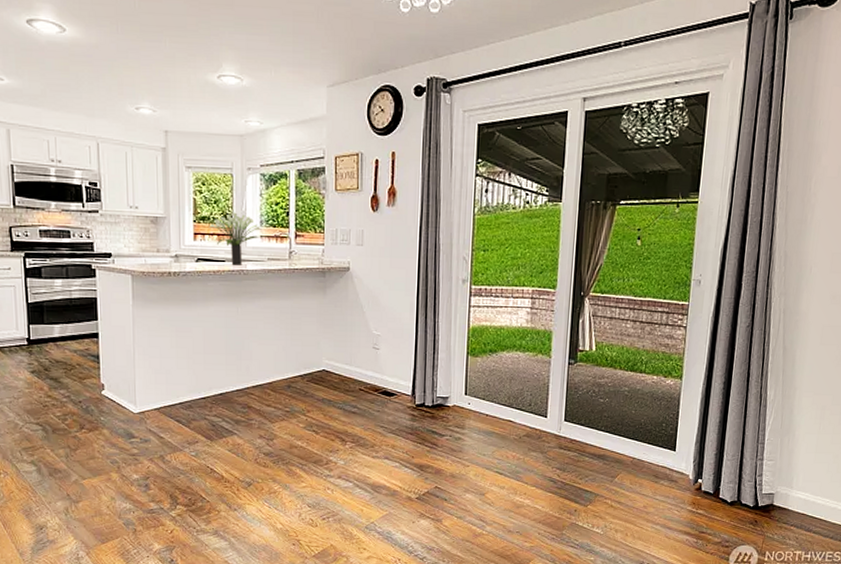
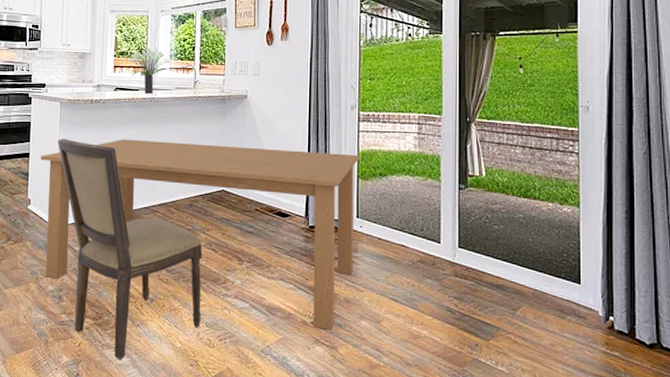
dining table: none [112,316,470,504] -> present [40,139,360,330]
dining chair: none [131,316,303,545] -> present [57,139,203,361]

